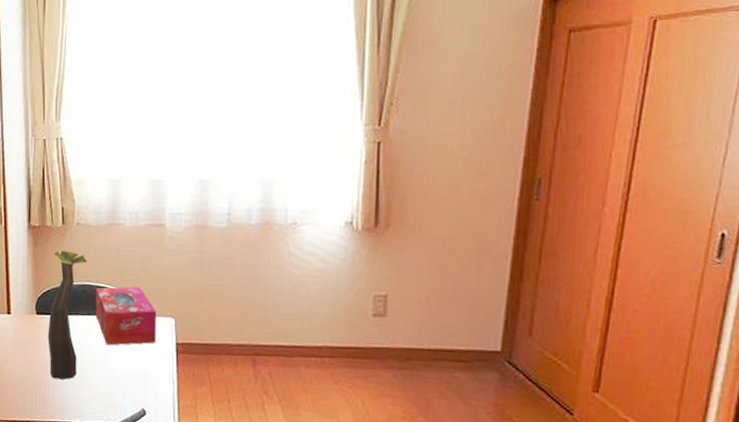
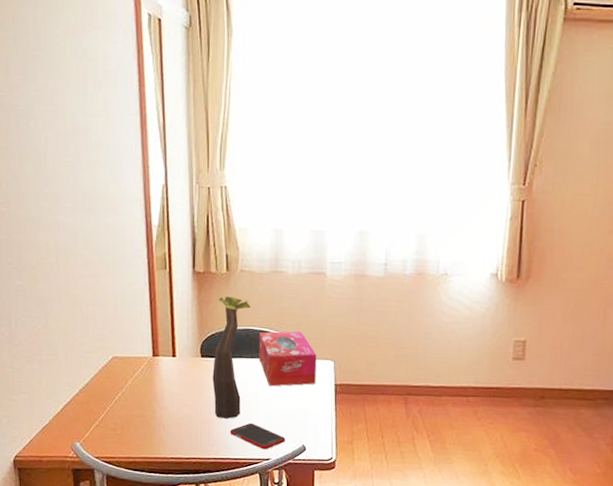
cell phone: none [65,384,124,413] -> present [229,422,286,450]

